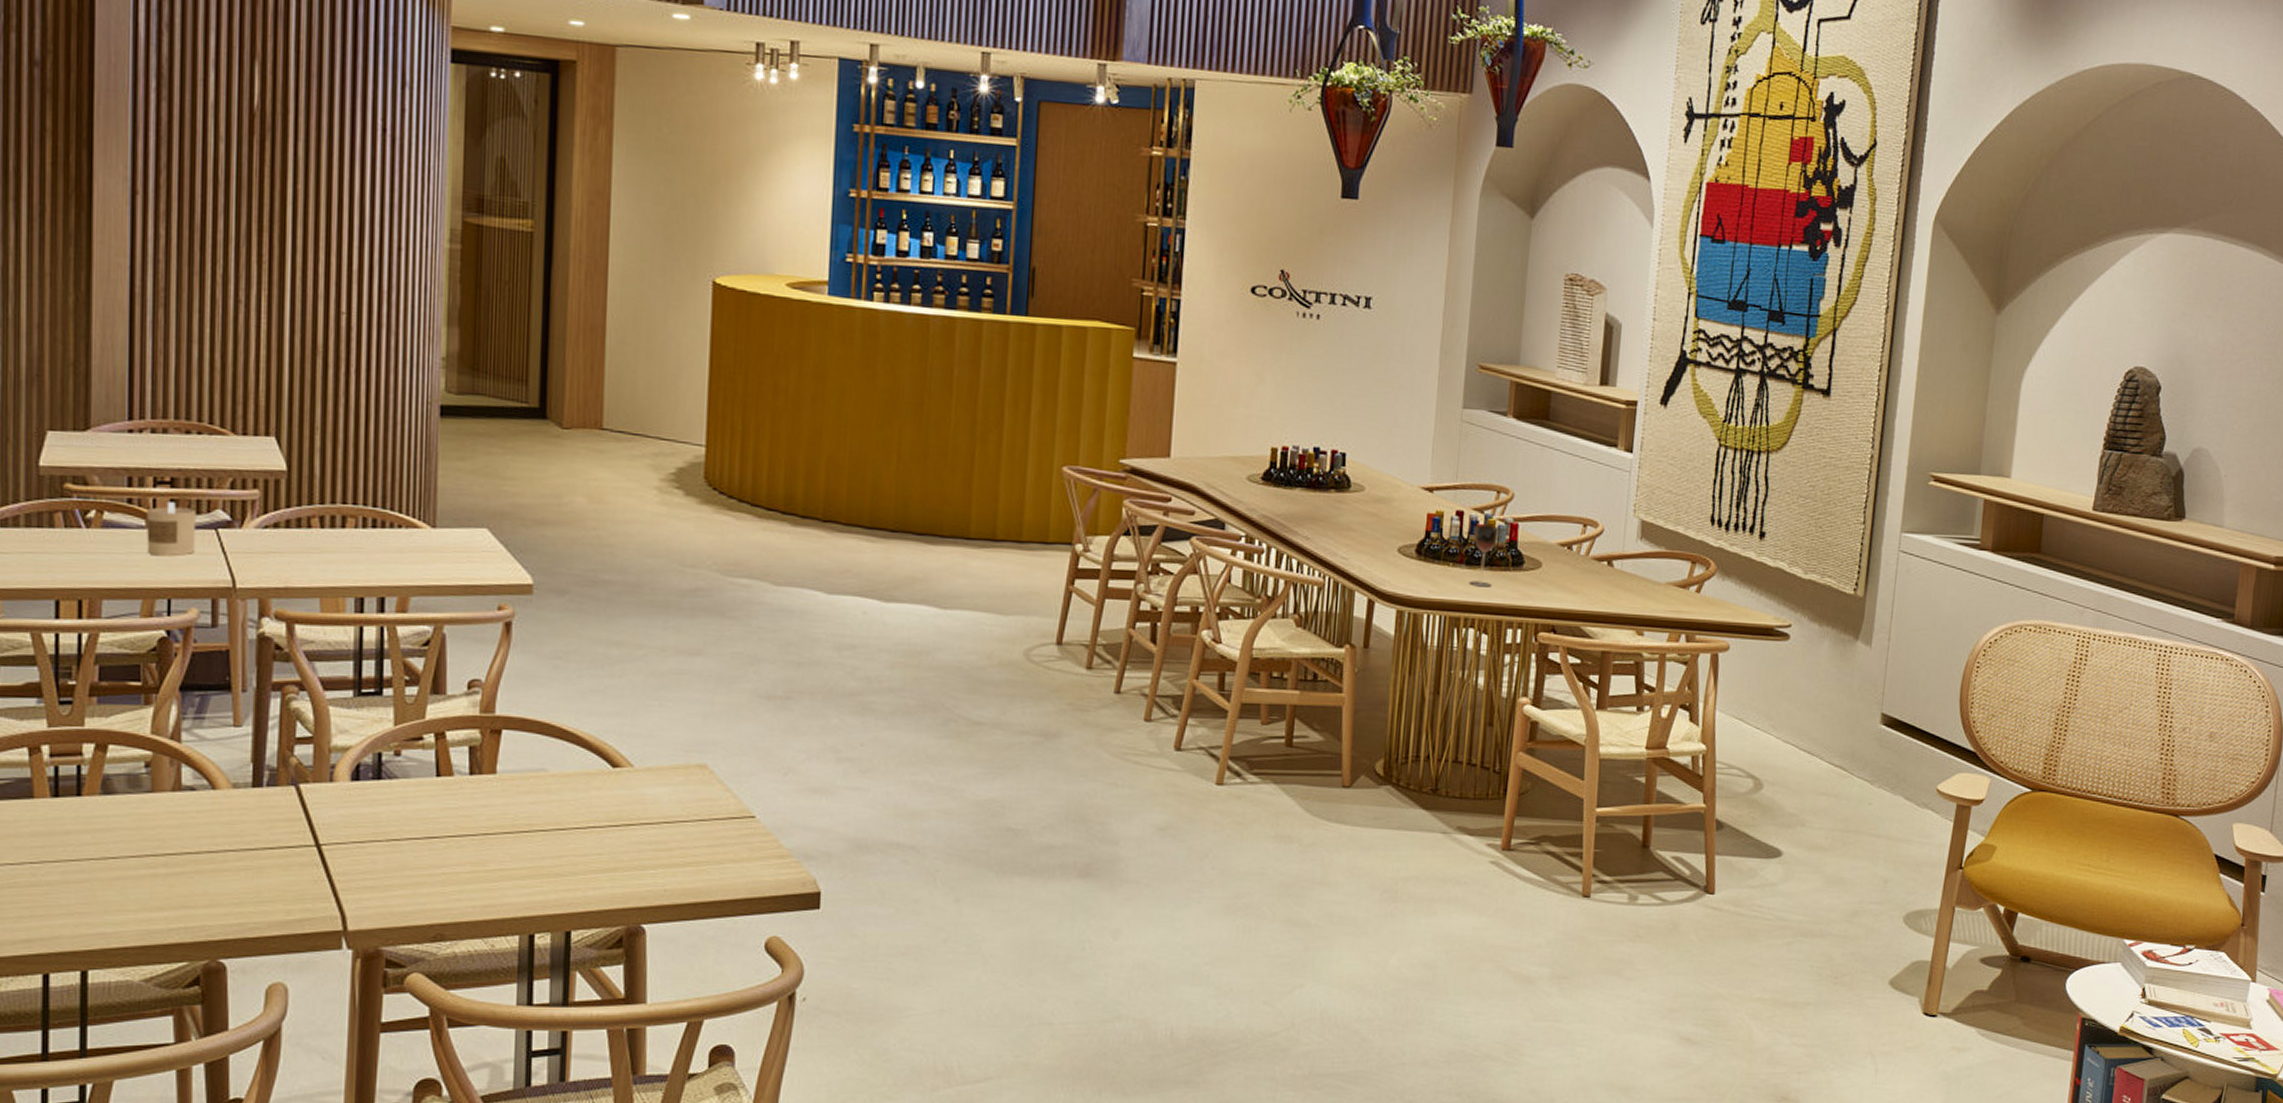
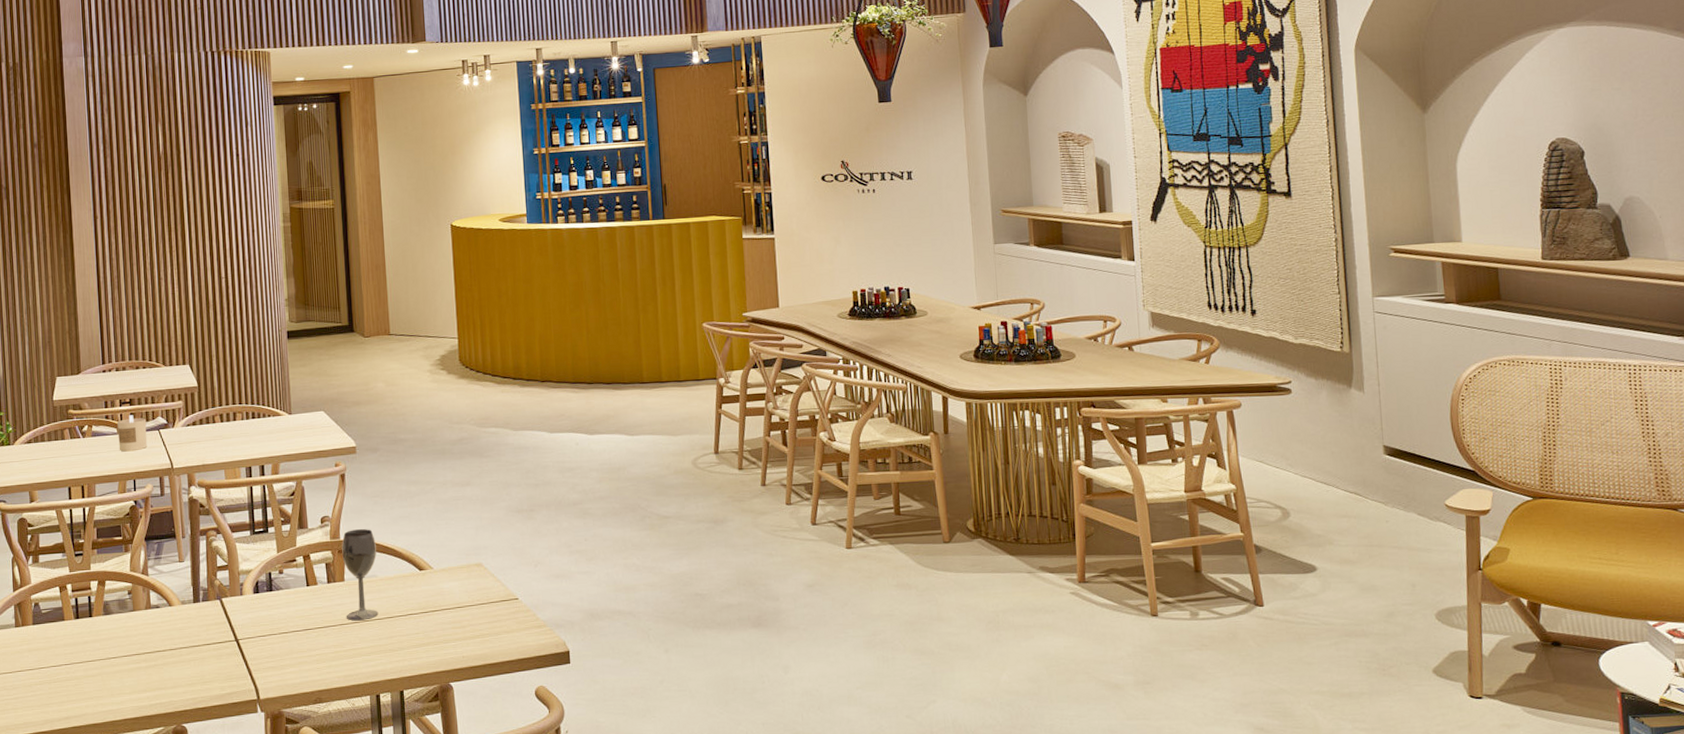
wine glass: none [495,702,551,831] -> present [341,529,379,621]
wineglass: present [1470,524,1500,588] -> none [1017,329,1038,378]

